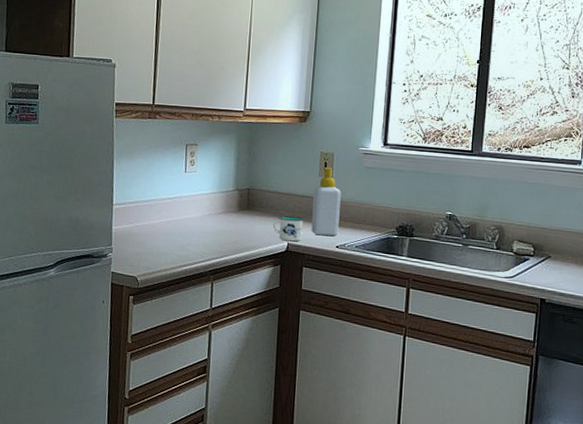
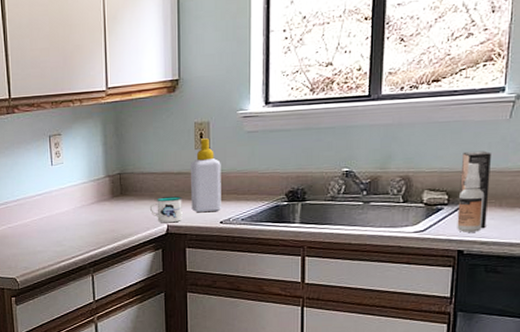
spray bottle: none [540,211,569,284] -> present [457,150,491,233]

